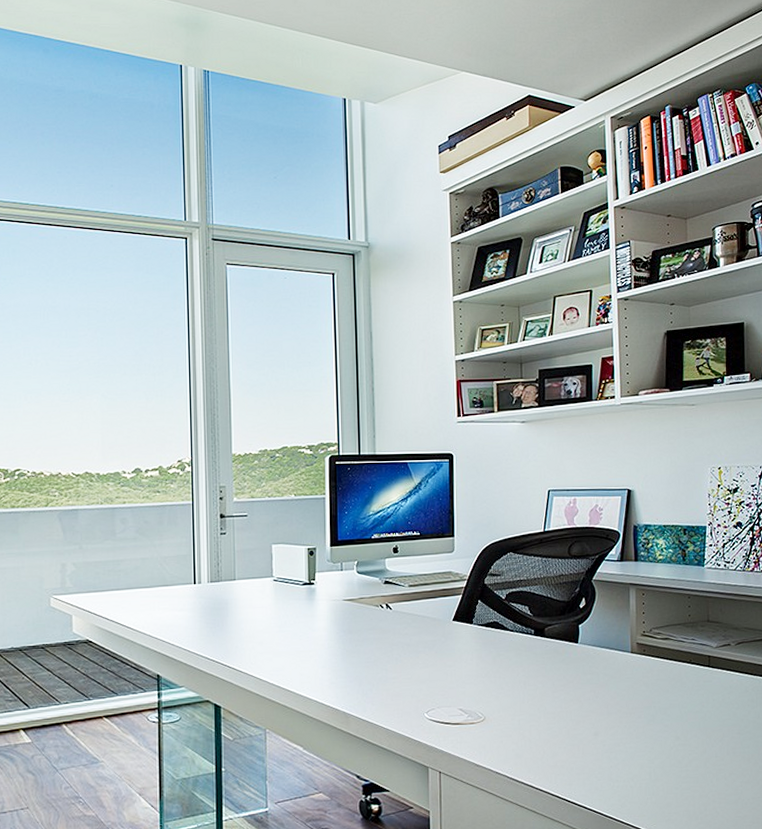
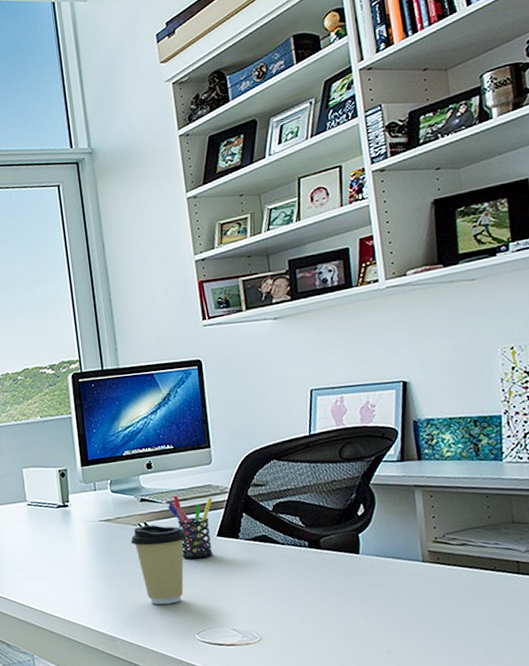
coffee cup: none [371,606,425,684] -> present [131,525,187,605]
pen holder: none [409,579,452,641] -> present [167,495,213,559]

